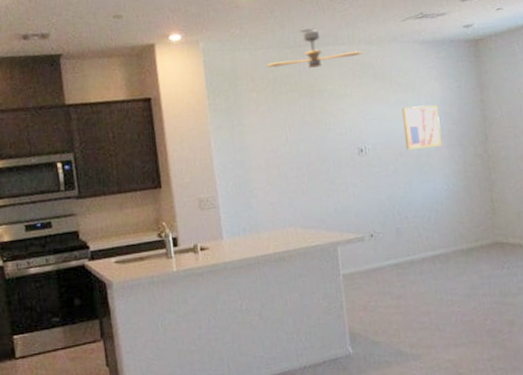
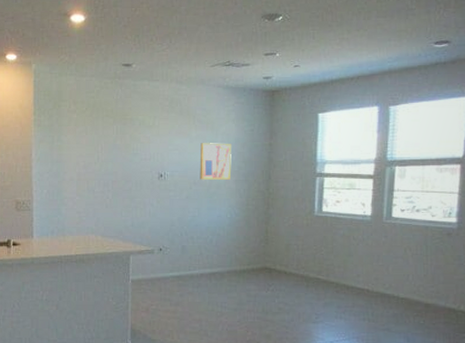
ceiling fan: present [267,30,363,68] -> none [89,65,173,98]

